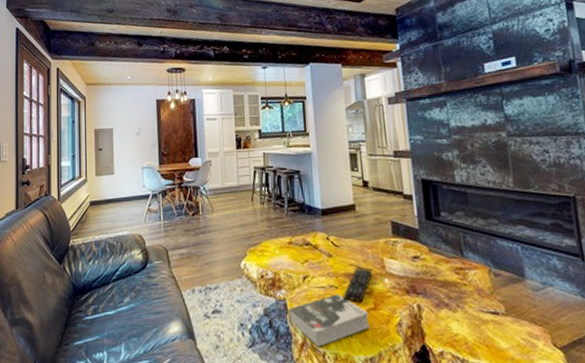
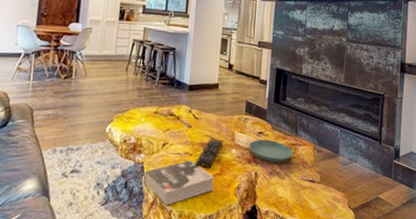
saucer: none [404,264,463,291] -> present [249,139,293,162]

